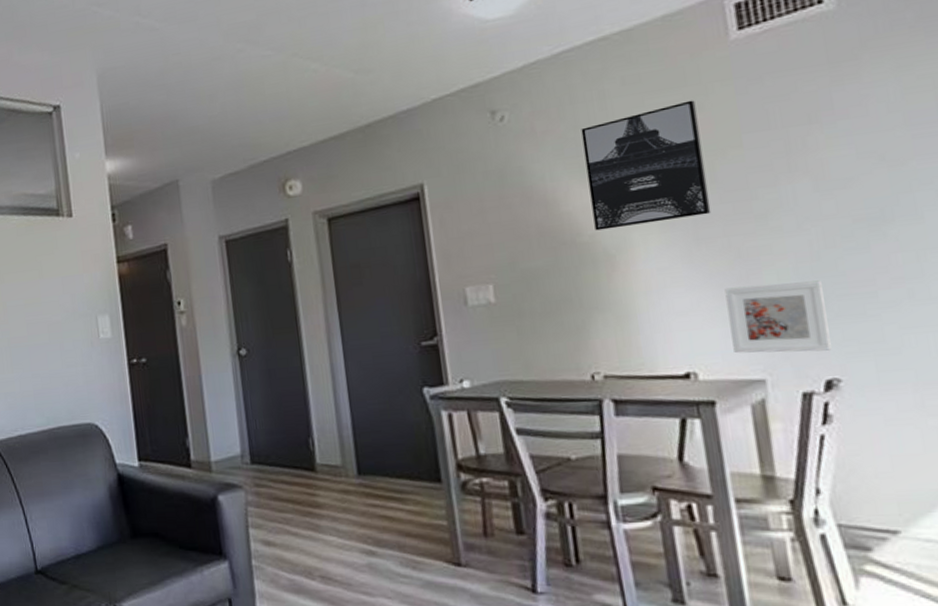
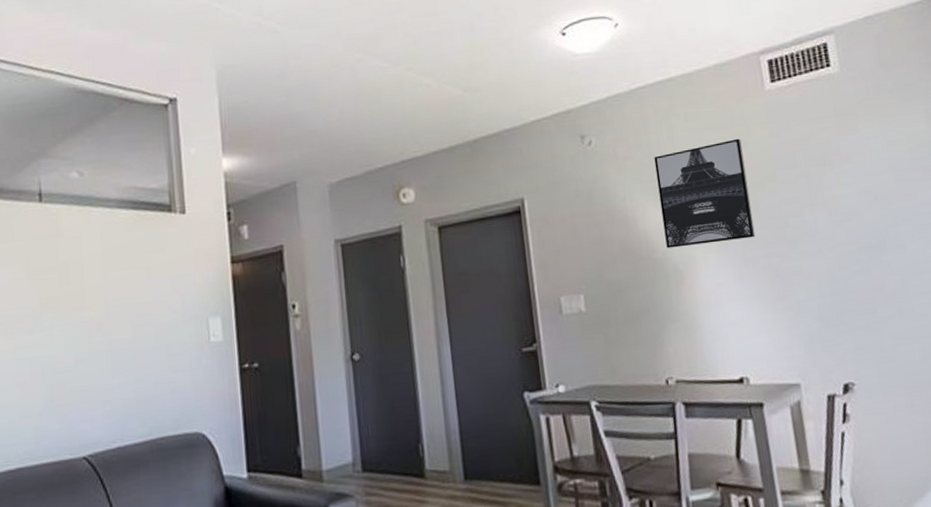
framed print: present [724,280,832,354] -> none [767,298,847,361]

